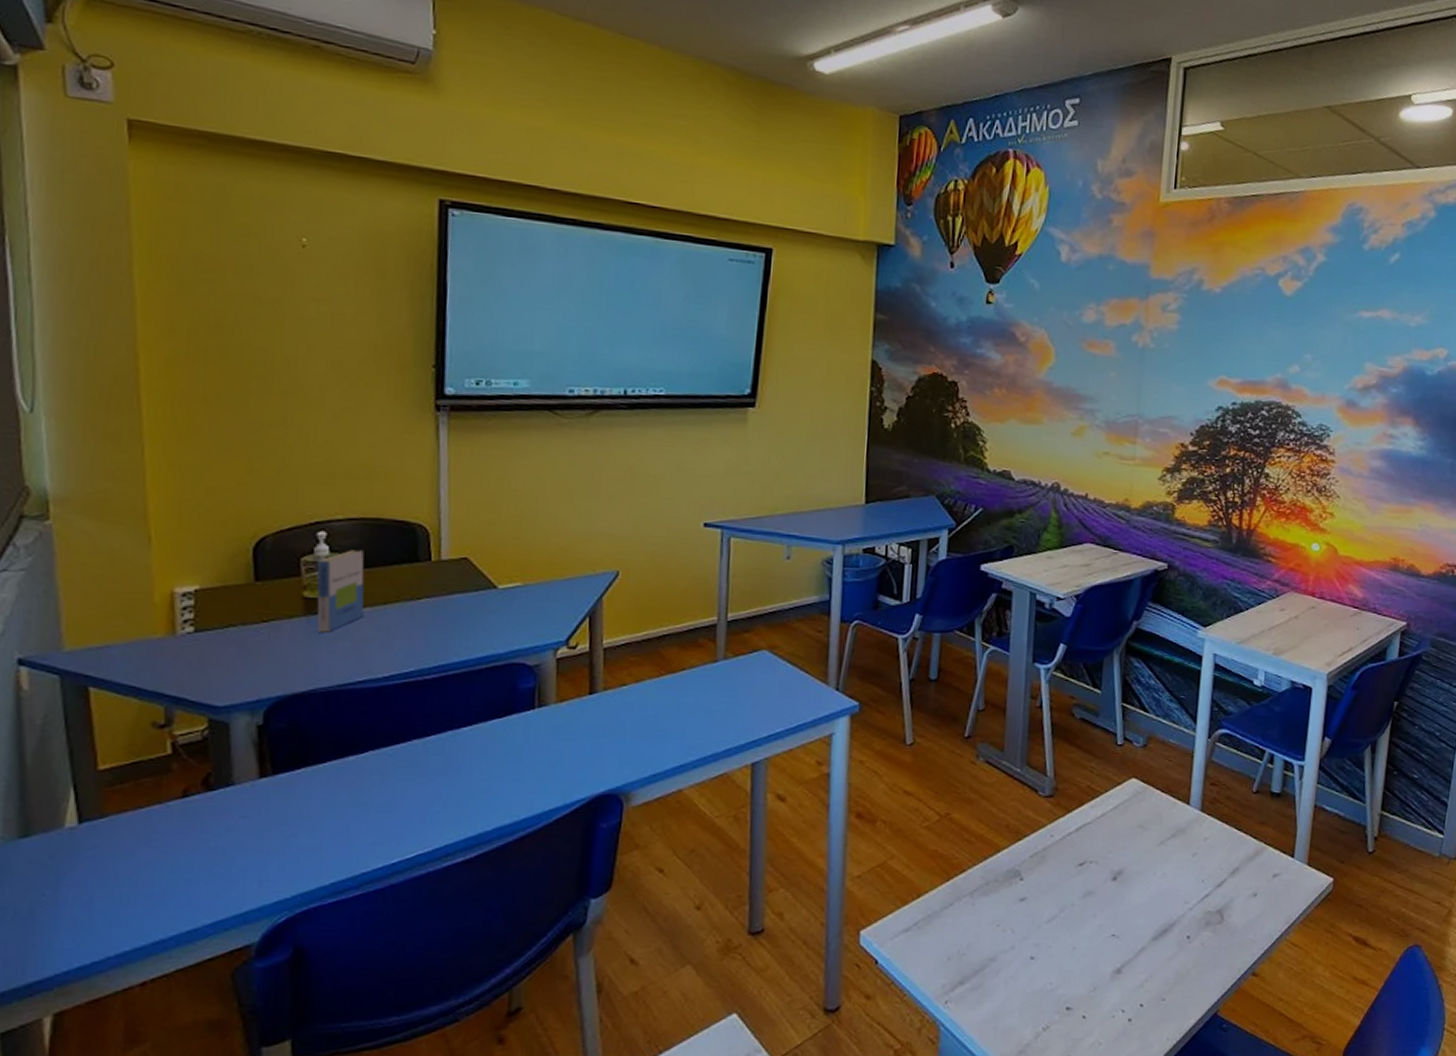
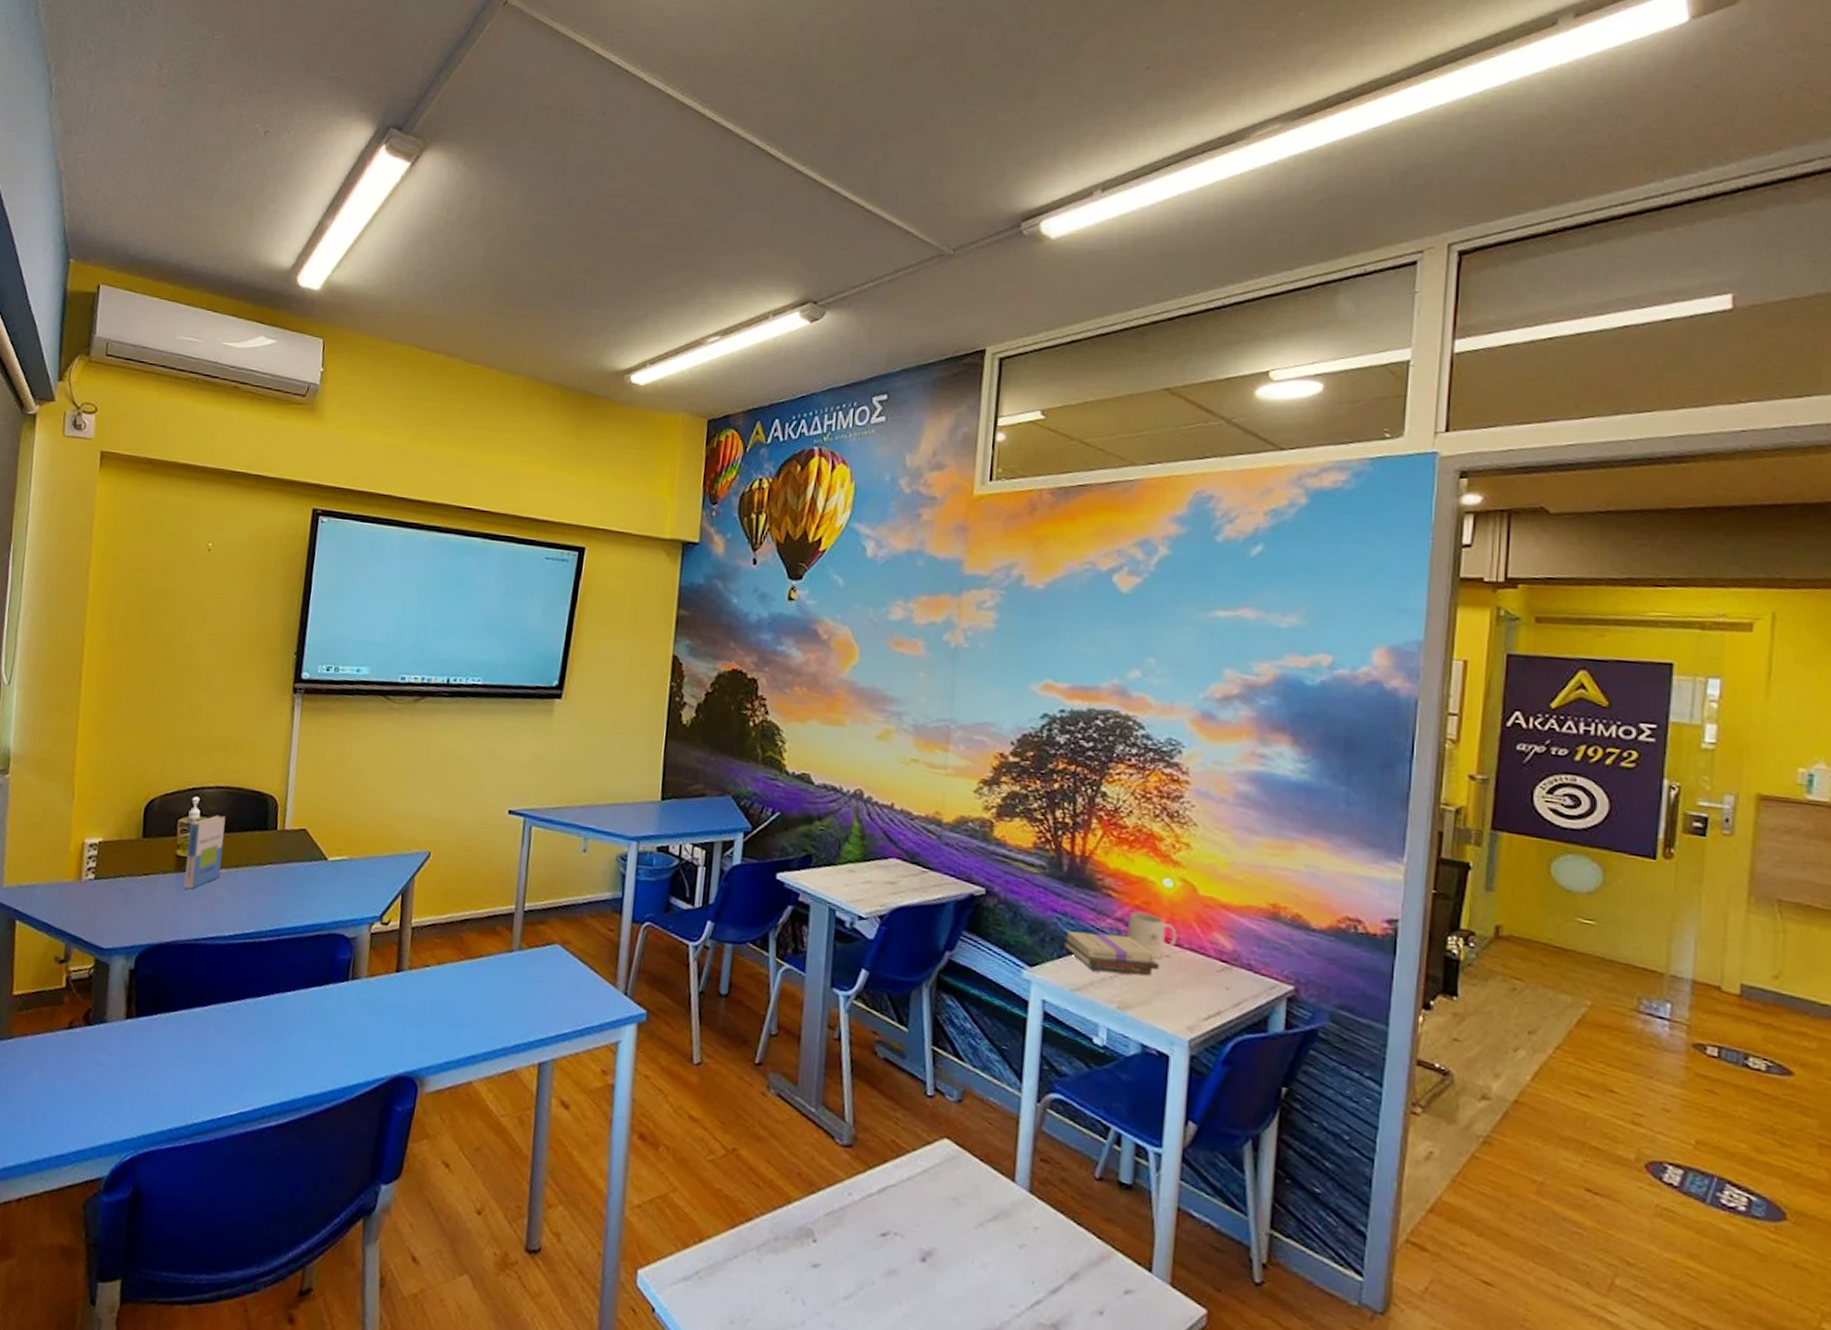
books: none [1232,593,1307,626] -> present [1065,931,1160,976]
mug: none [1283,573,1322,611] -> present [1128,911,1177,960]

